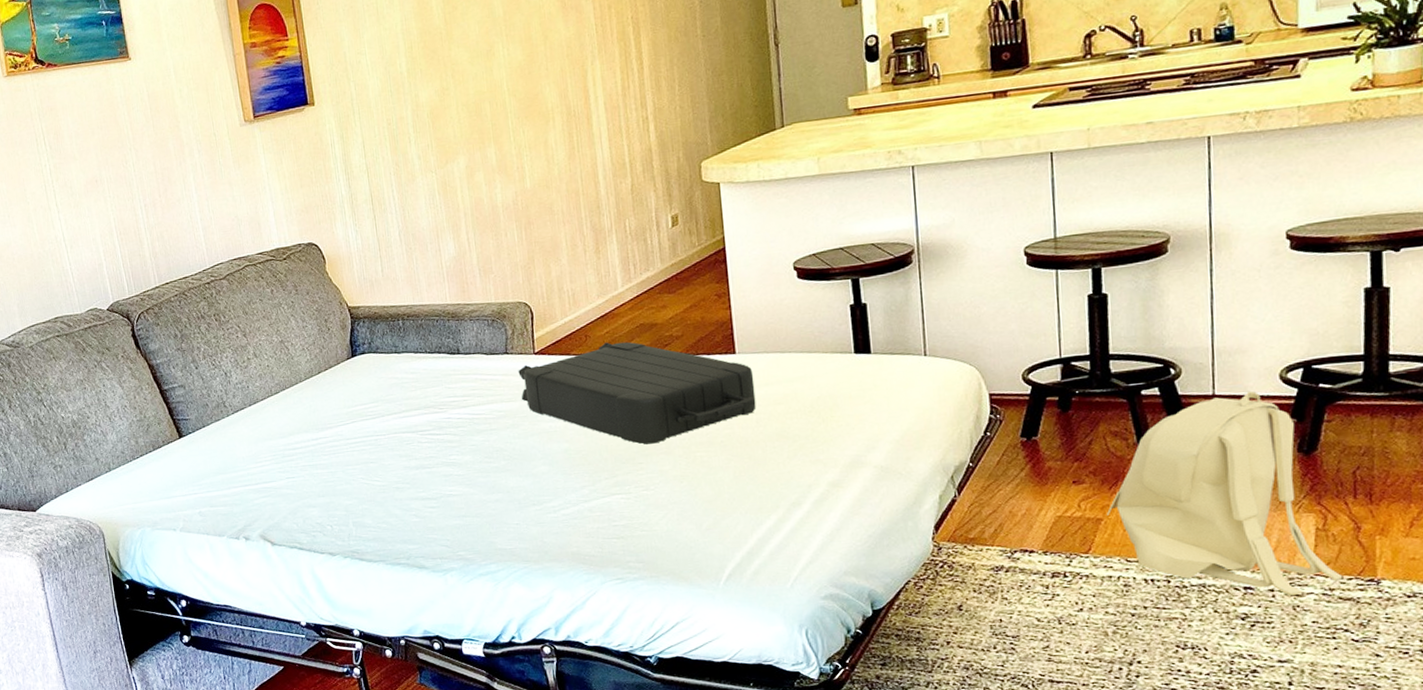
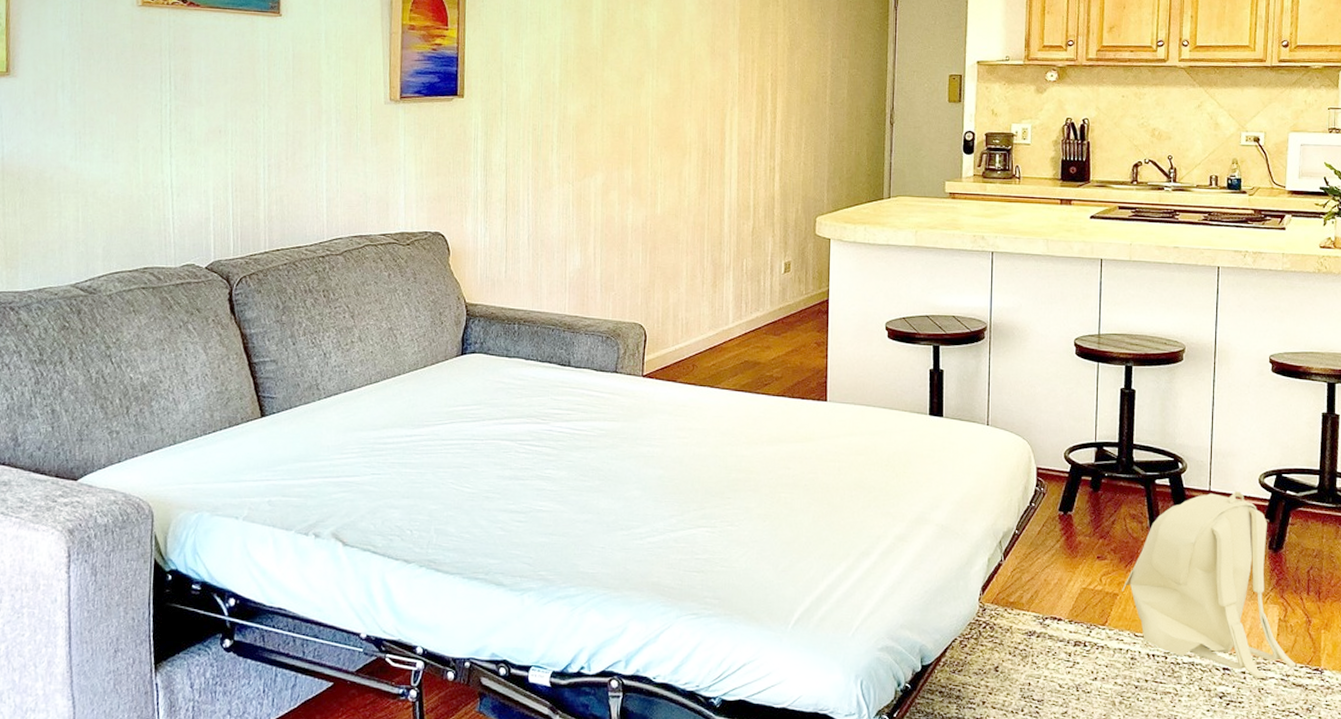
suitcase: present [518,341,756,444] -> none [624,374,841,480]

